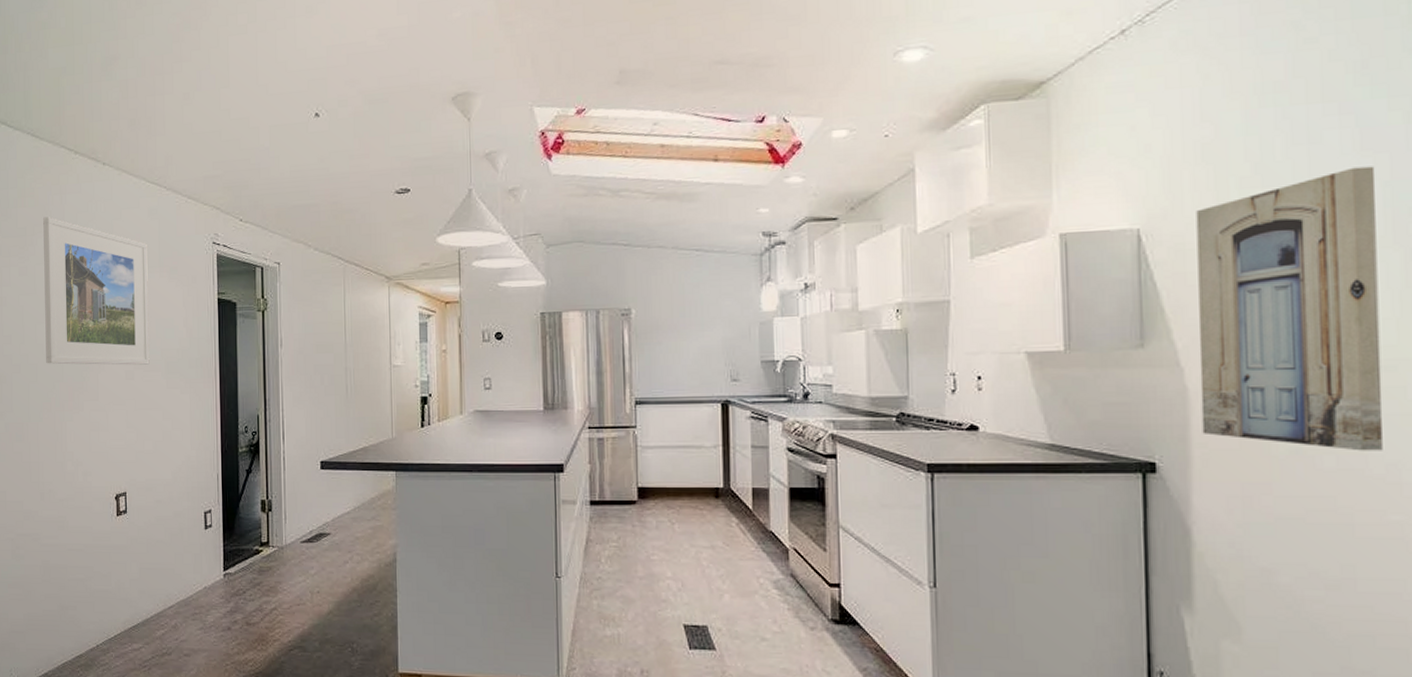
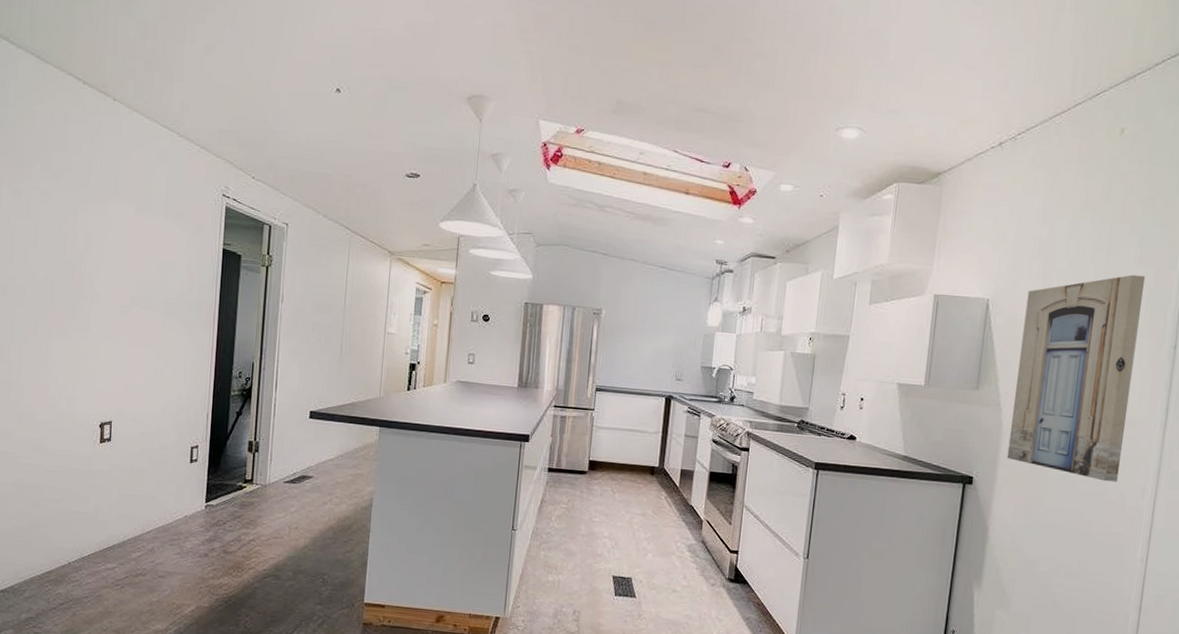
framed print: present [43,217,150,365] -> none [35,142,154,303]

